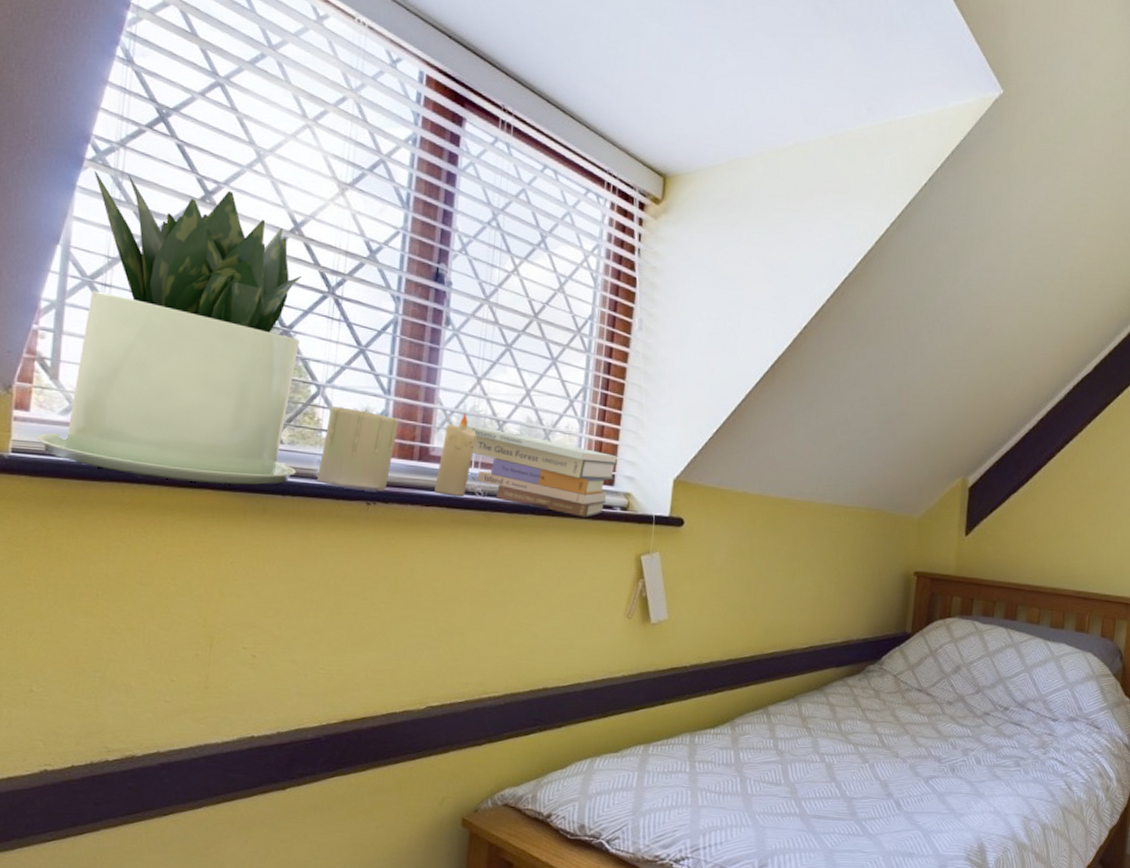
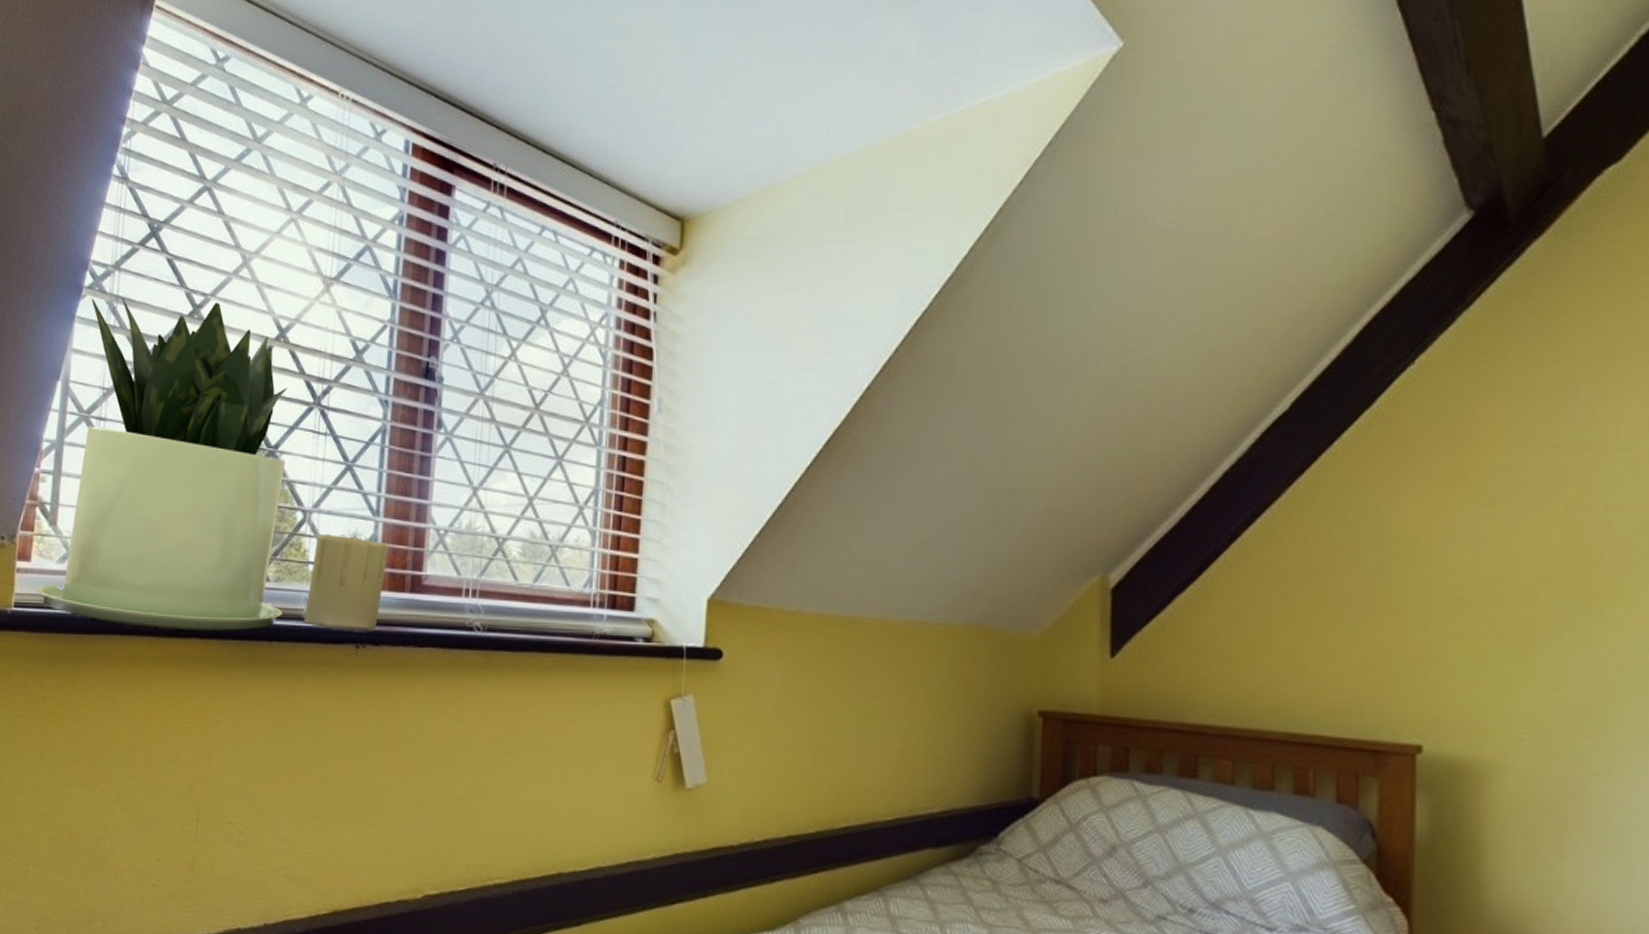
candle: present [434,412,477,497] -> none [428,531,474,634]
books: present [466,426,617,517] -> none [462,547,637,653]

